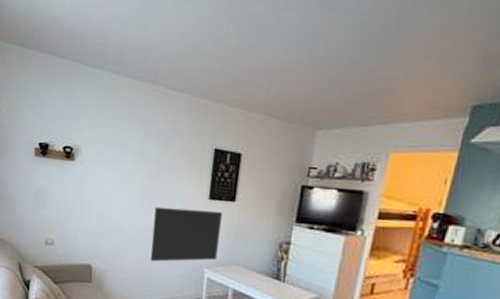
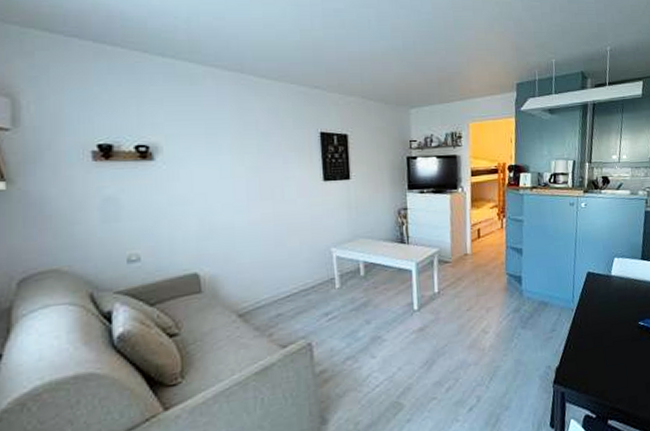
wall art: present [150,206,223,262] -> none [266,190,342,254]

